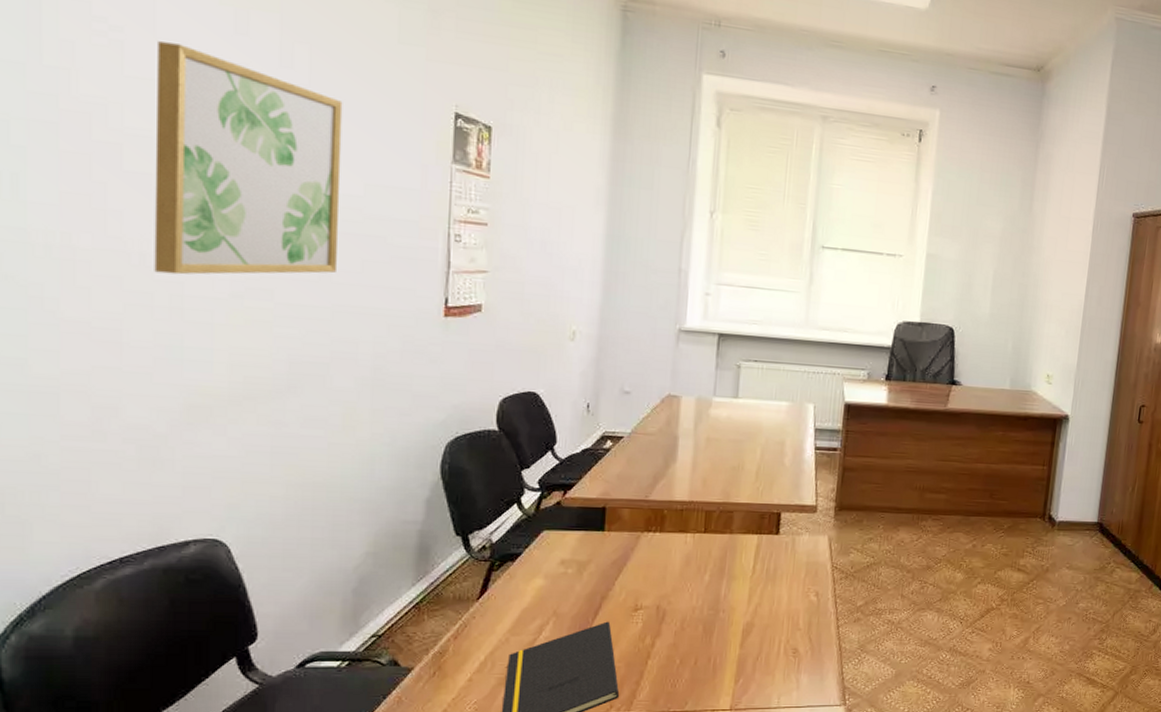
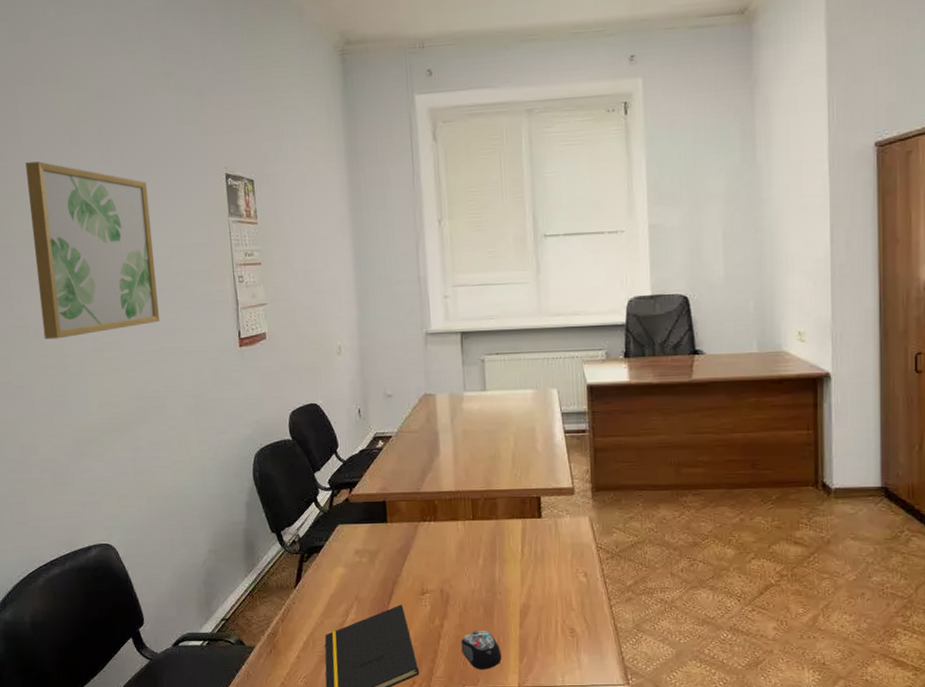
computer mouse: none [672,649,716,691] -> present [461,629,502,669]

